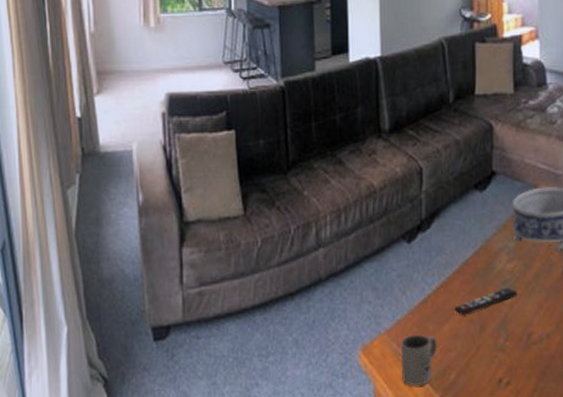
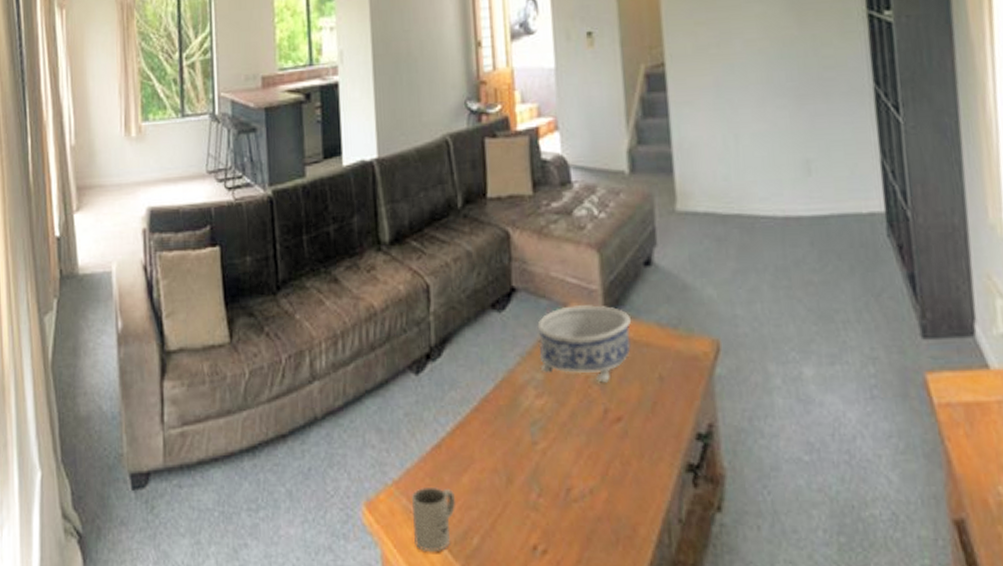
remote control: present [454,287,518,315] -> none [474,429,551,463]

